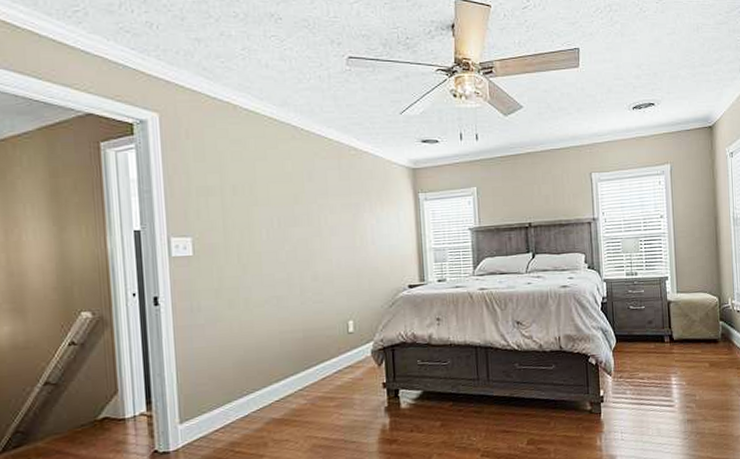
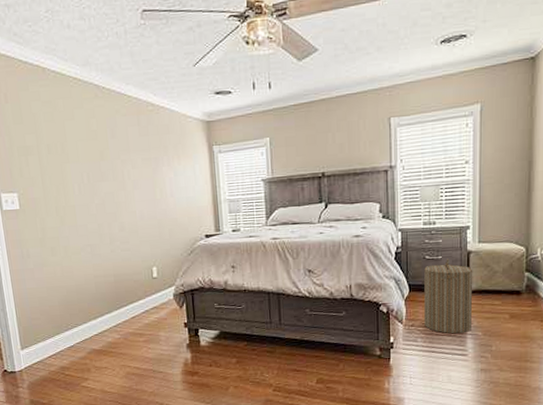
laundry hamper: none [629,308,676,385] -> present [424,258,473,334]

